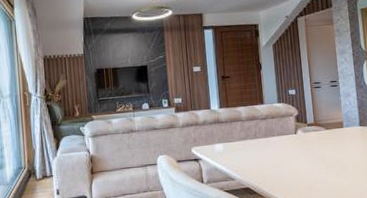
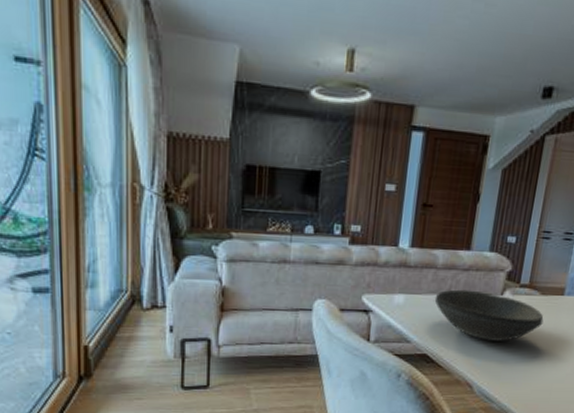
bowl: none [245,133,333,171] -> present [434,289,544,341]

